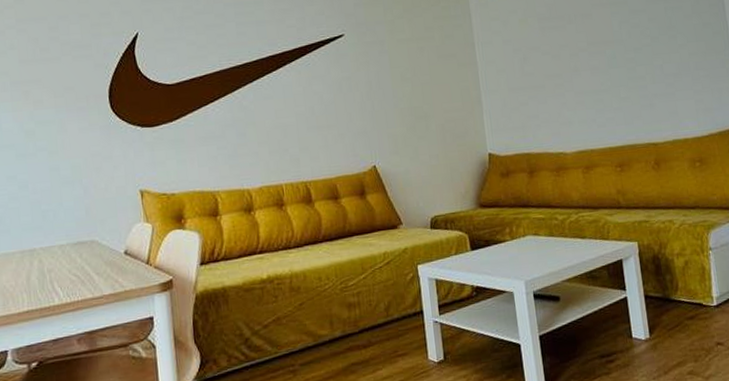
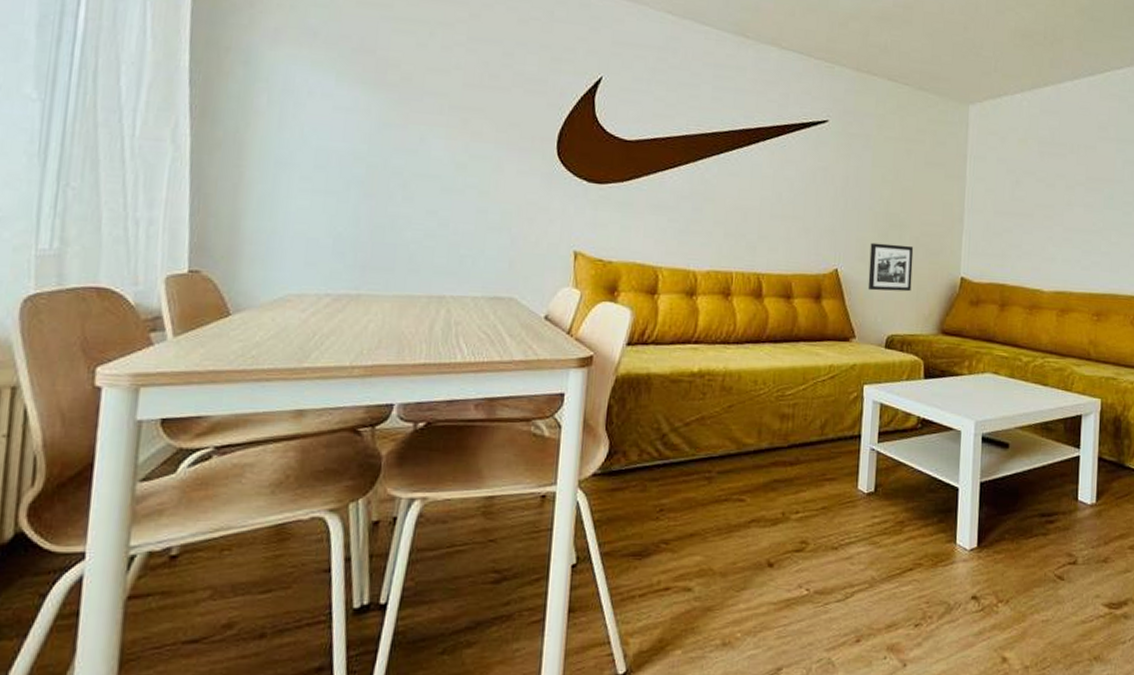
picture frame: none [401,133,445,180] -> present [867,242,914,292]

